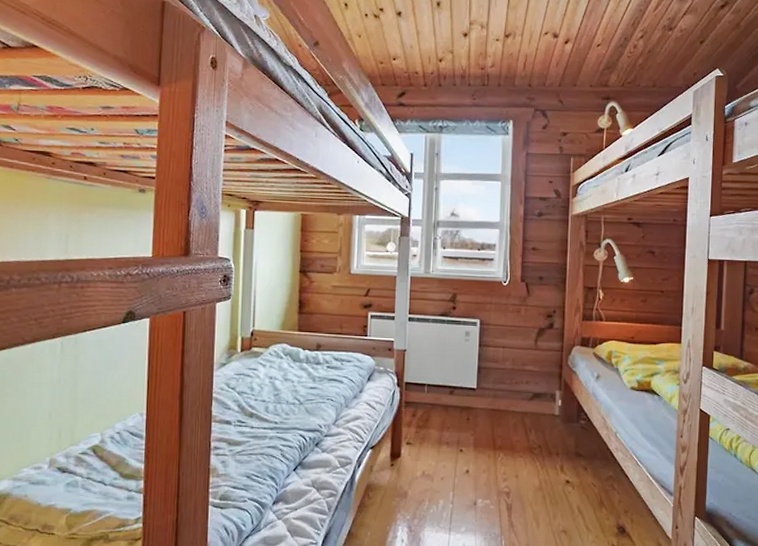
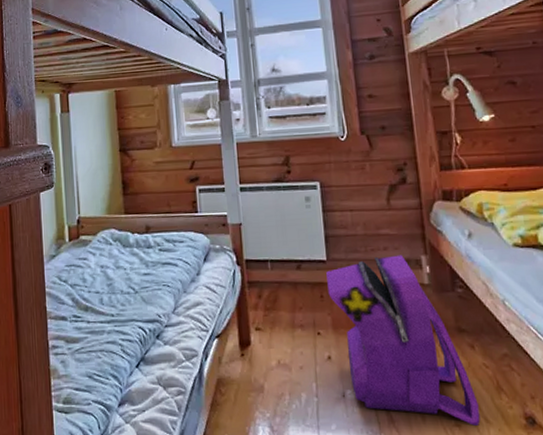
backpack: none [474,388,583,532] -> present [326,255,481,426]

